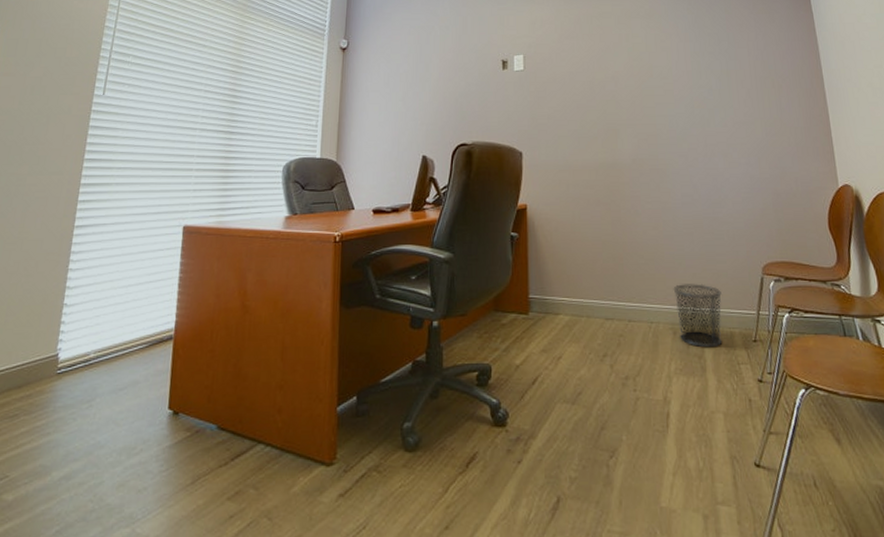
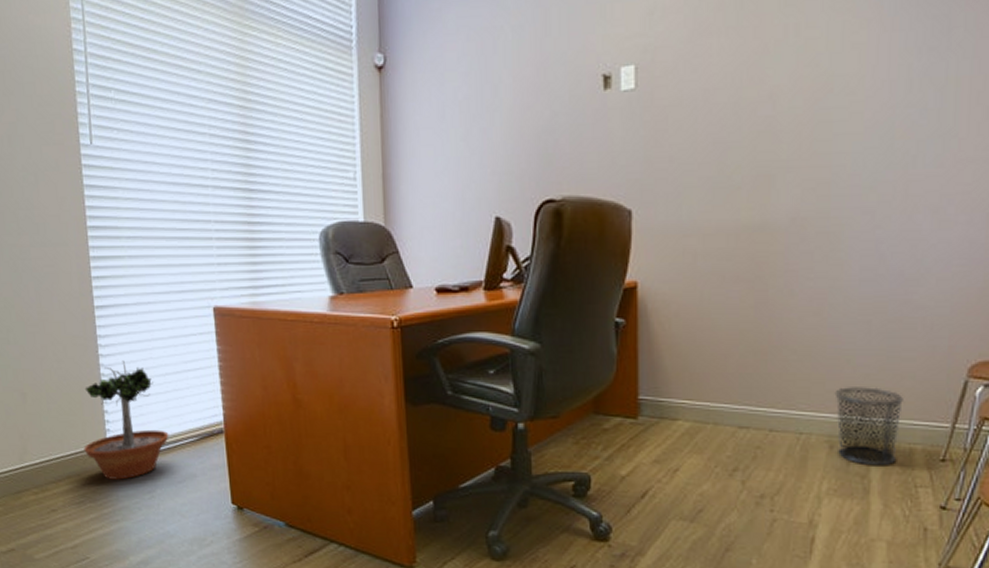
potted tree: none [31,274,120,390] -> present [83,360,169,480]

